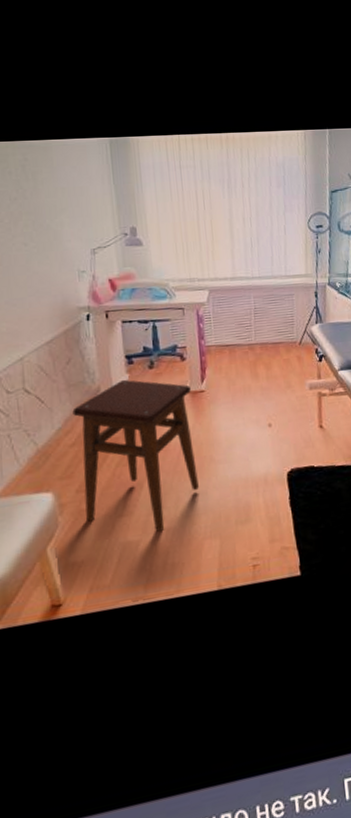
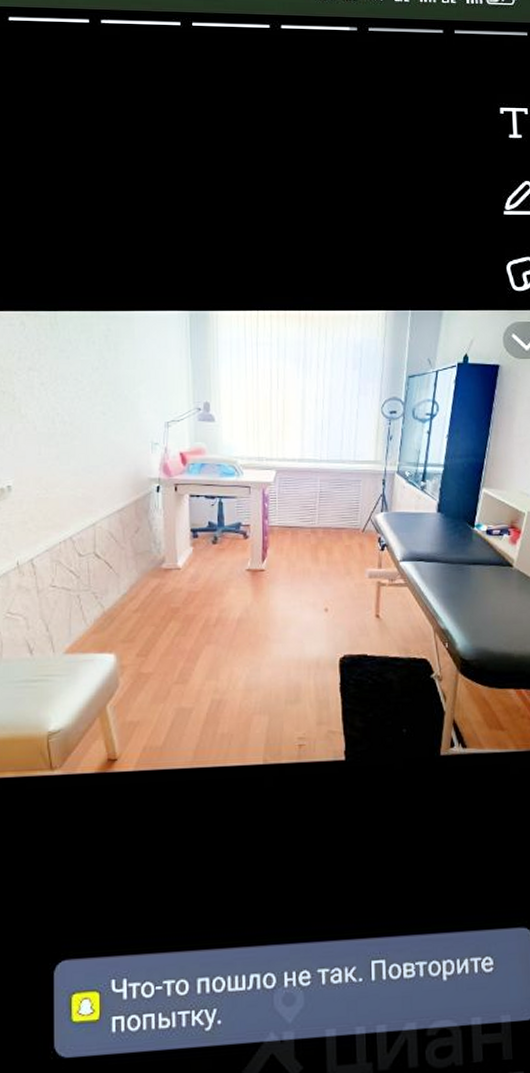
stool: present [72,379,199,533] -> none [138,552,252,703]

